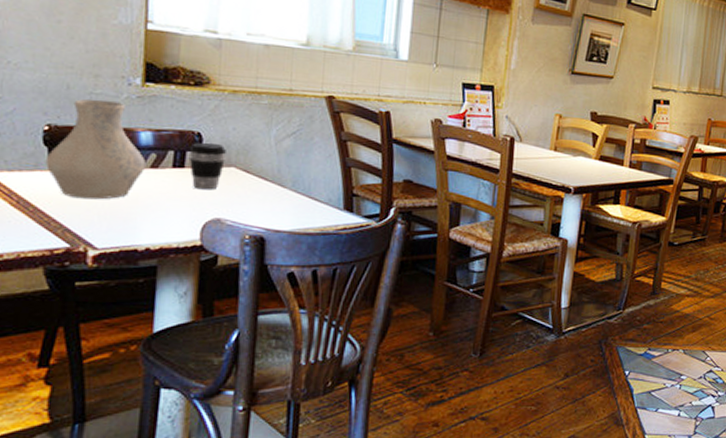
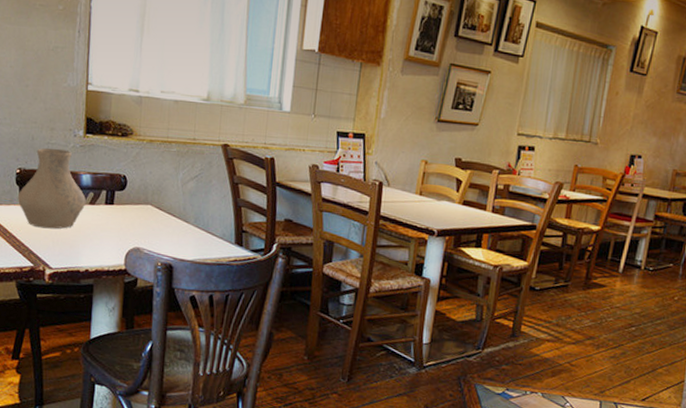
coffee cup: present [189,142,226,190] -> none [117,183,144,224]

